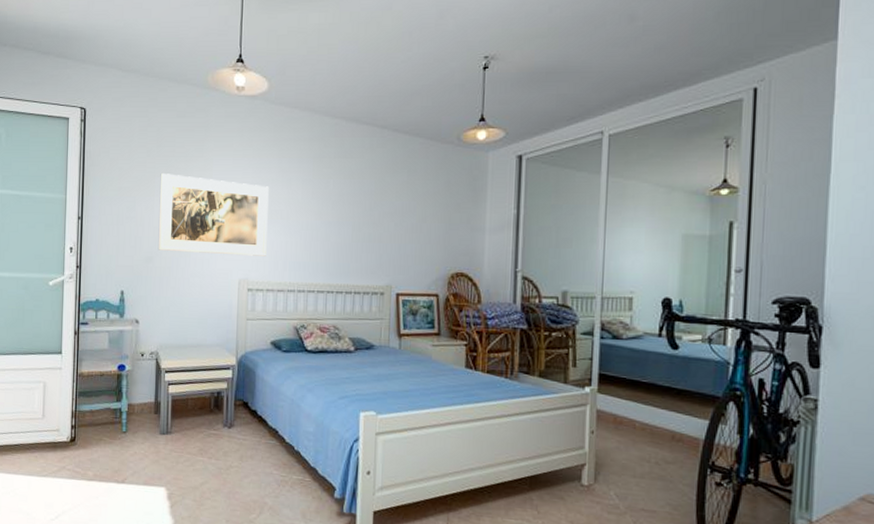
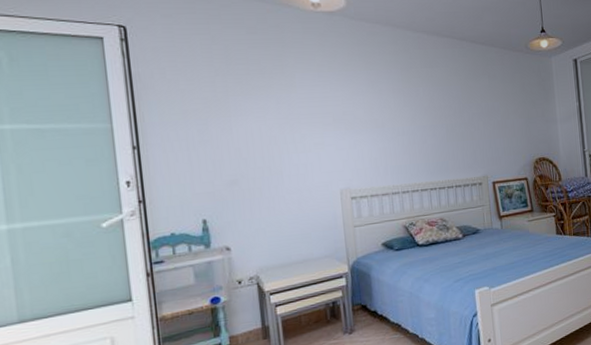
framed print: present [158,173,269,256] -> none [235,92,366,172]

